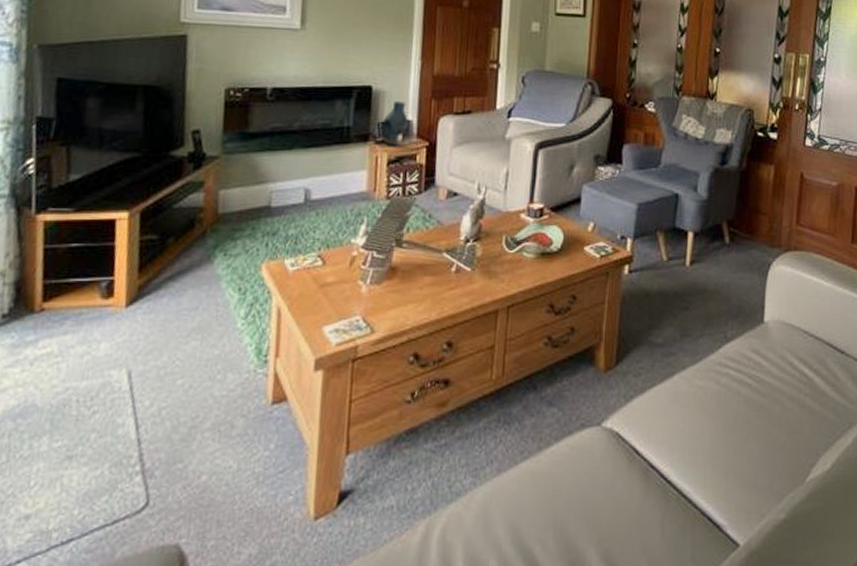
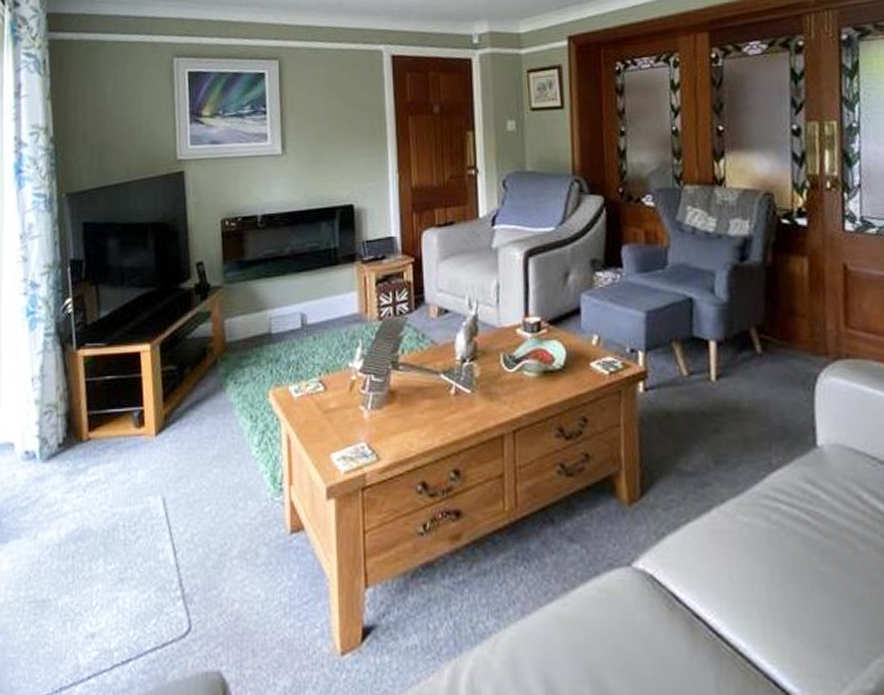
vase: present [382,100,409,146] -> none [367,217,393,265]

